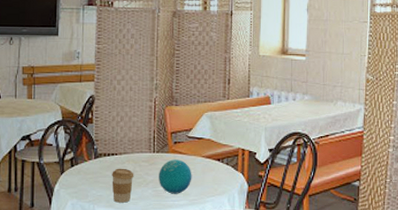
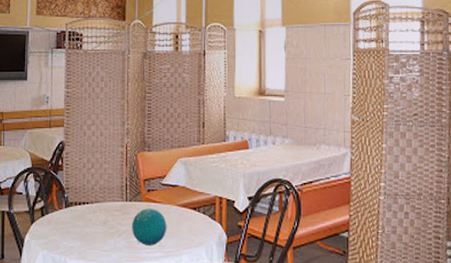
coffee cup: present [112,168,134,203] -> none [83,218,106,255]

